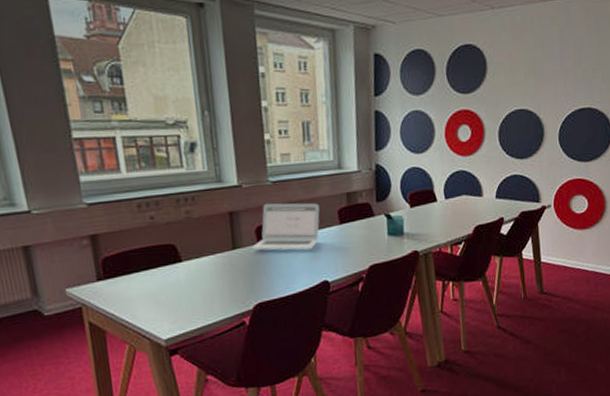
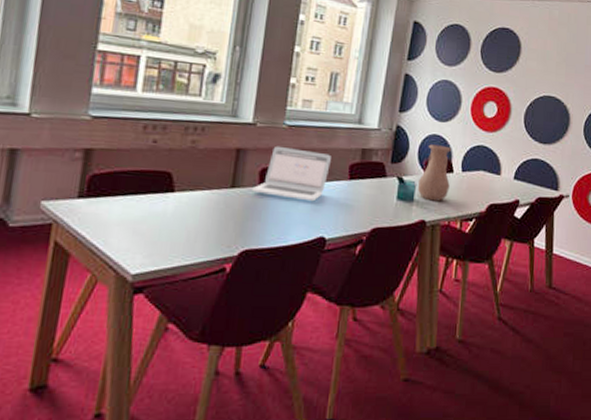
vase: none [404,176,436,232] -> present [417,144,451,201]

